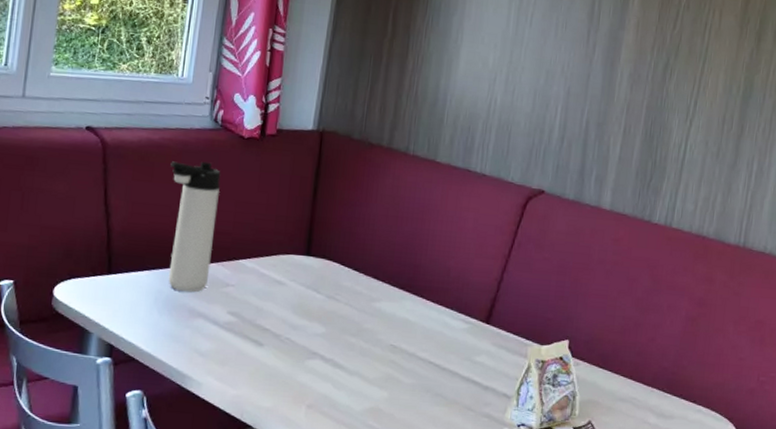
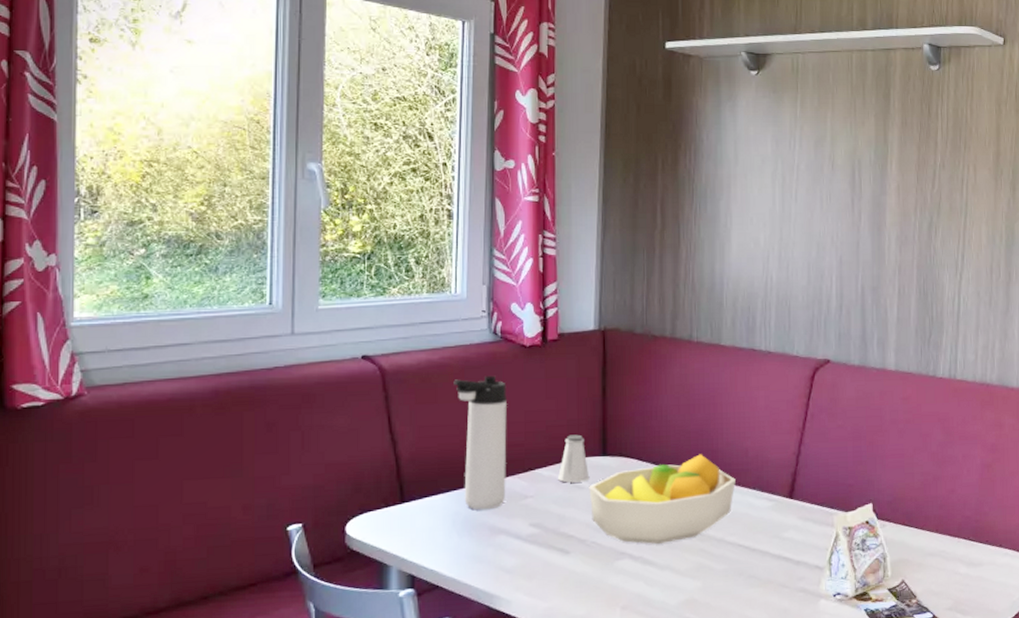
saltshaker: none [260,230,292,279] -> present [558,434,590,483]
fruit bowl: none [288,267,434,350] -> present [589,454,736,544]

